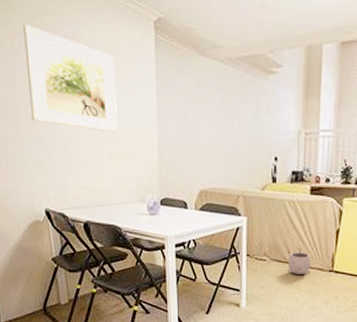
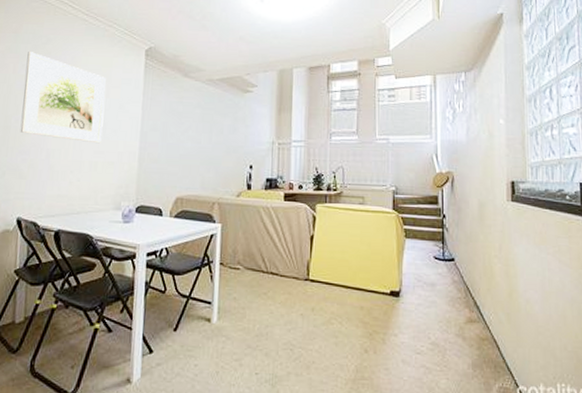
plant pot: present [288,248,311,274] -> none [262,255,286,284]

